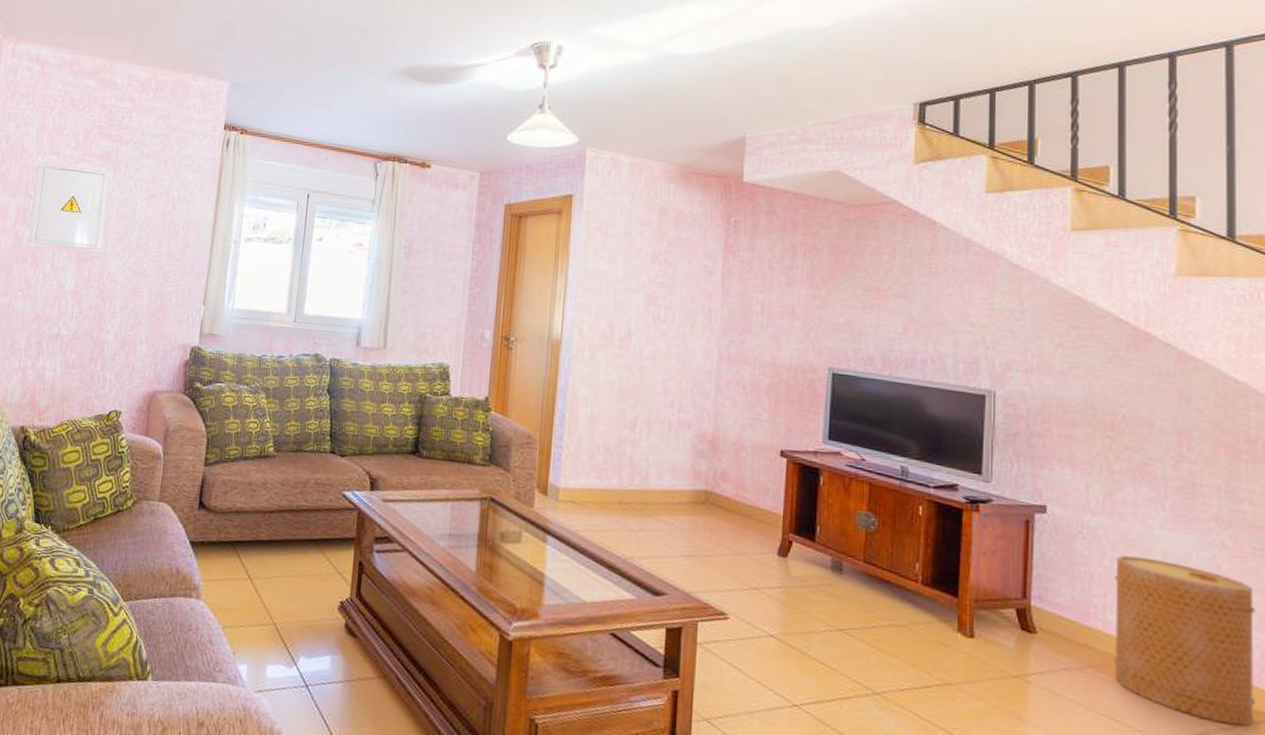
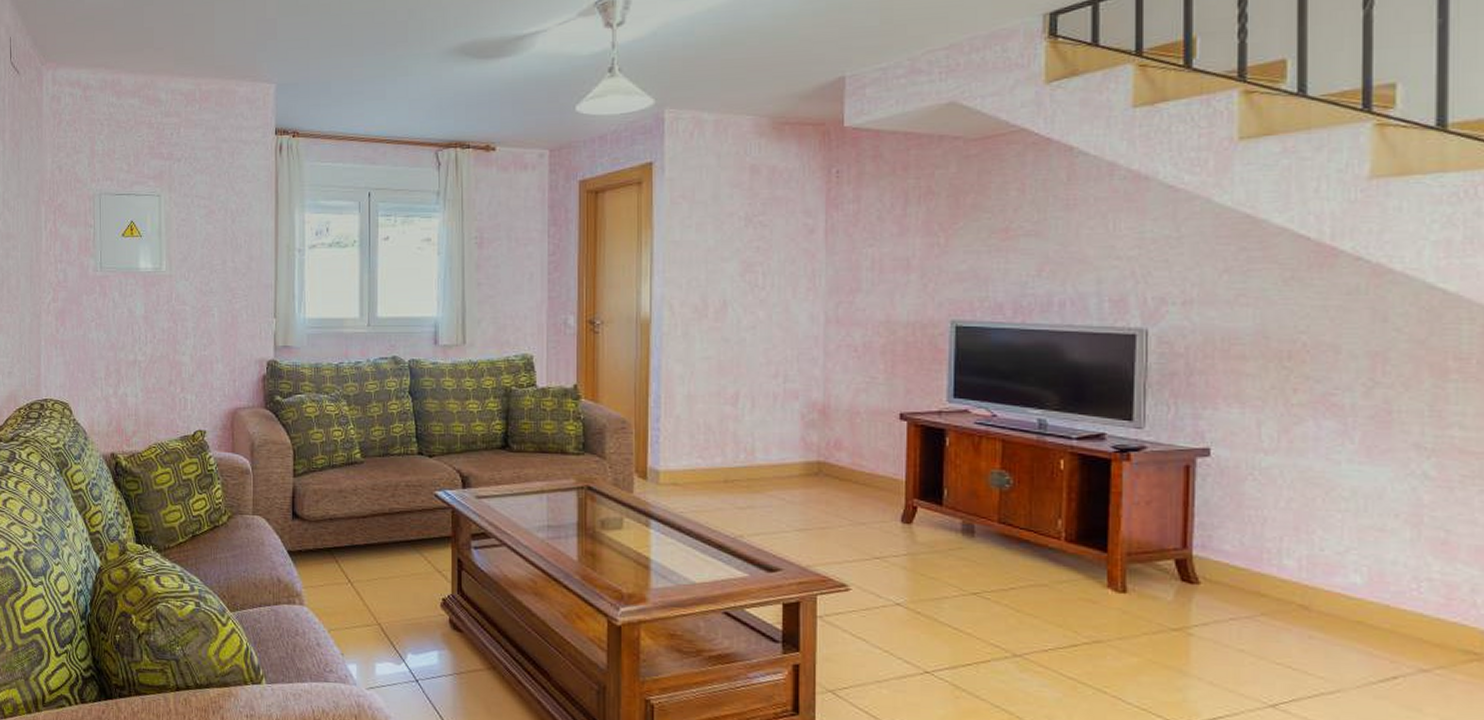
basket: present [1113,555,1256,726] -> none [1290,494,1464,666]

